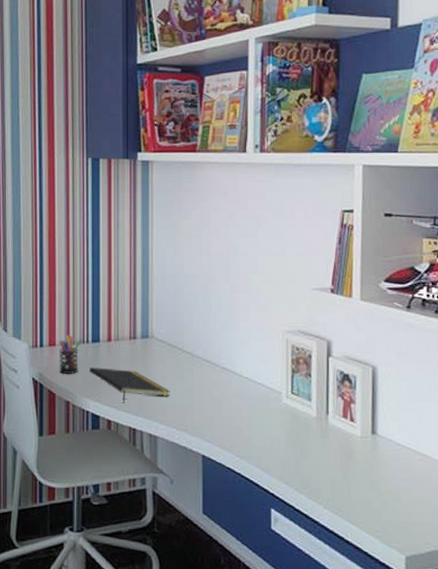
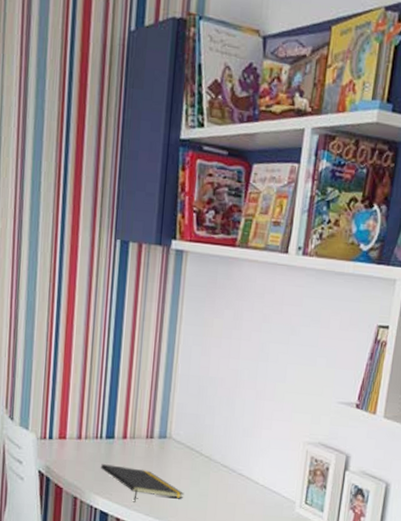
pen holder: present [59,335,83,374] -> none [68,428,96,470]

